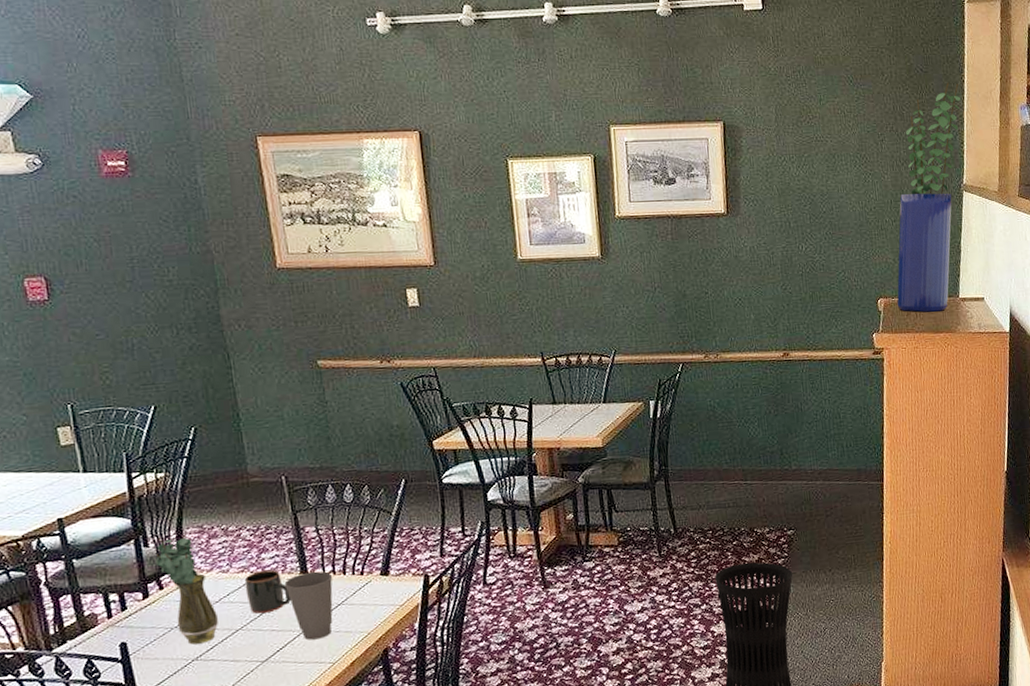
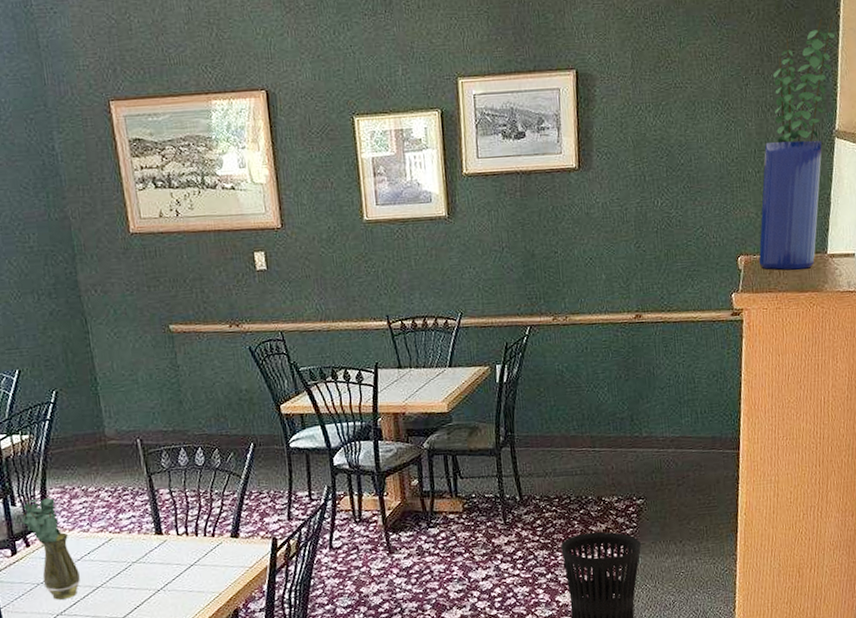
mug: present [244,569,291,614] -> none [103,530,147,572]
cup: present [284,571,333,640] -> none [140,532,186,599]

